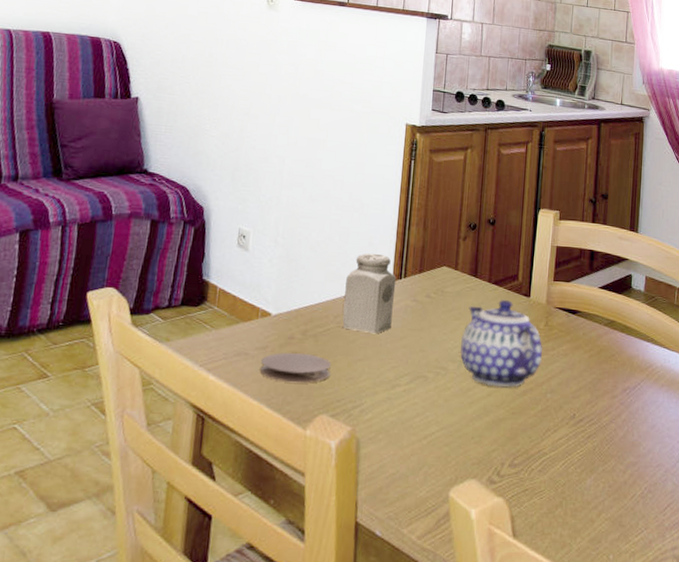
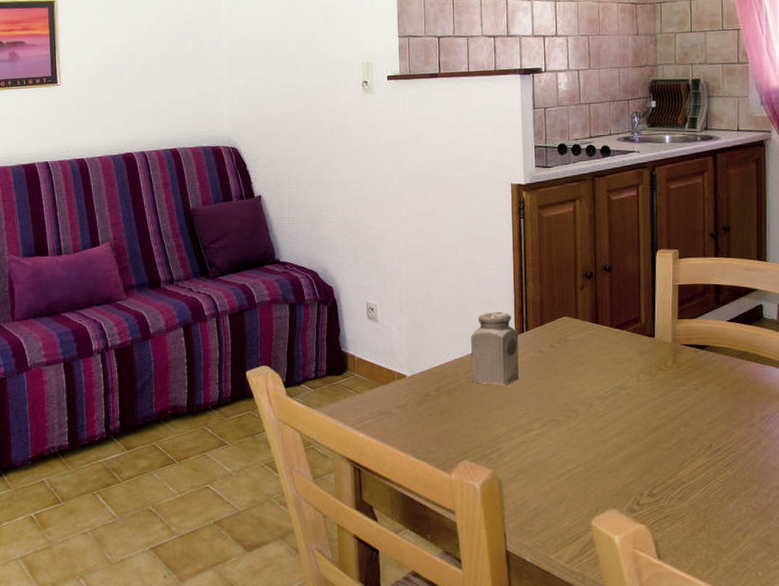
coaster: present [261,352,332,383] -> none [403,408,468,435]
teapot: present [459,299,542,388] -> none [588,341,672,425]

